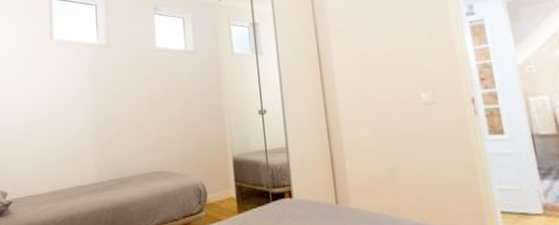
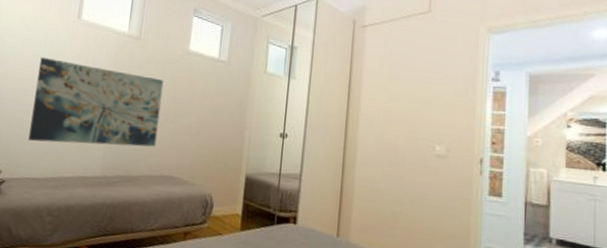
wall art: none [24,80,142,161] -> present [28,56,164,147]

